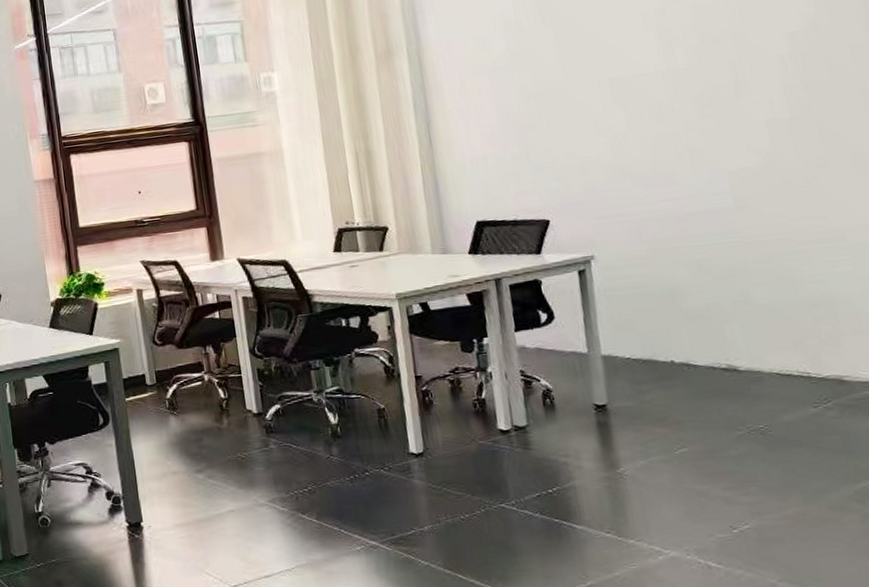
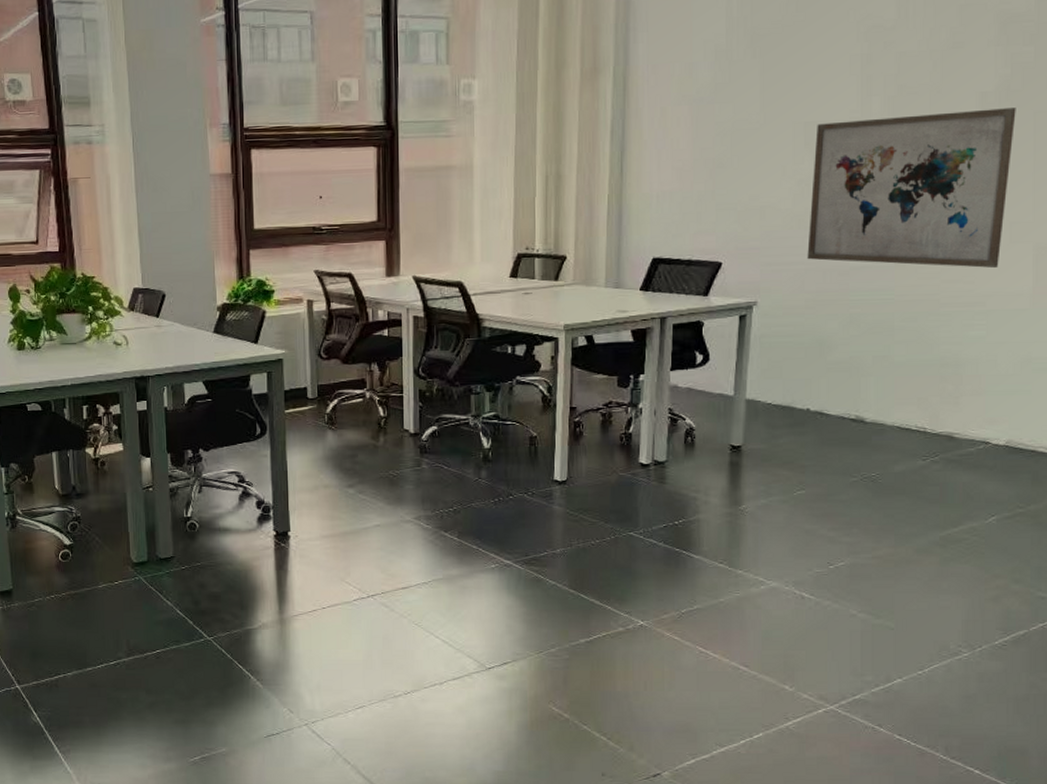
wall art: none [622,44,850,210] -> present [807,108,1016,269]

